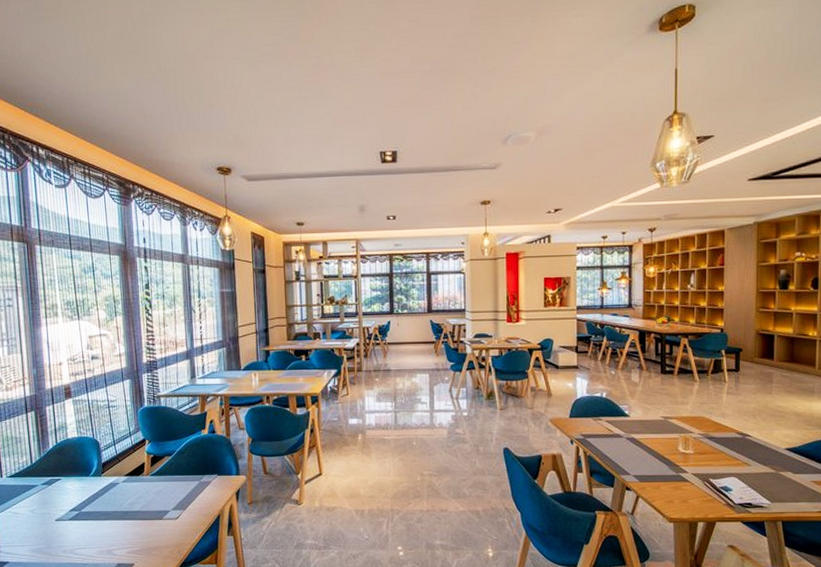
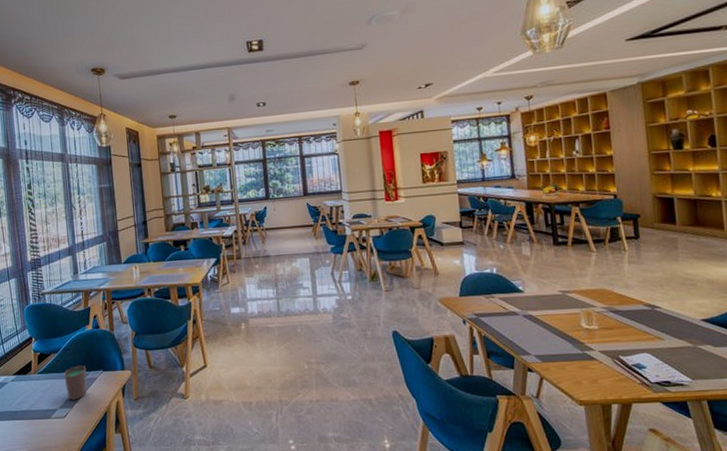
cup: none [177,469,201,503] -> present [63,365,87,400]

